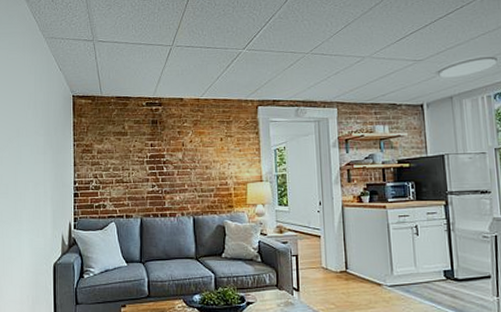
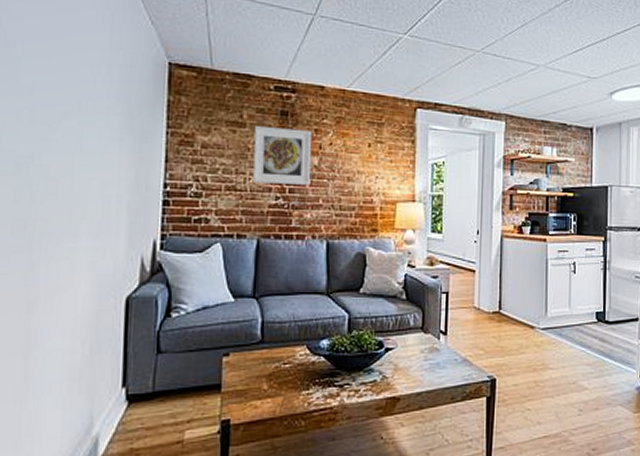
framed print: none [133,132,178,176] -> present [253,126,311,185]

